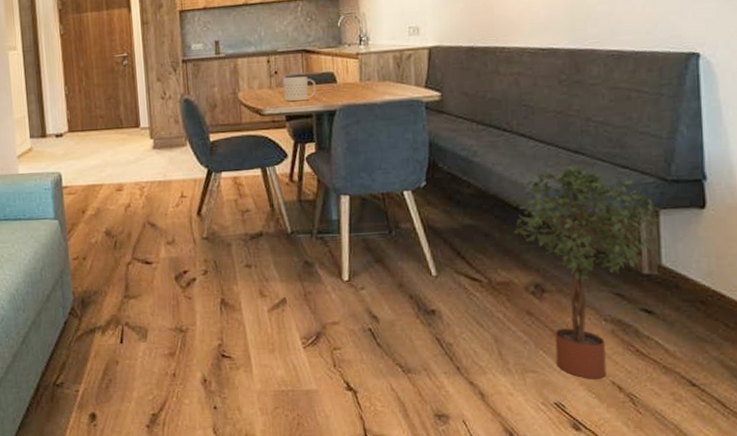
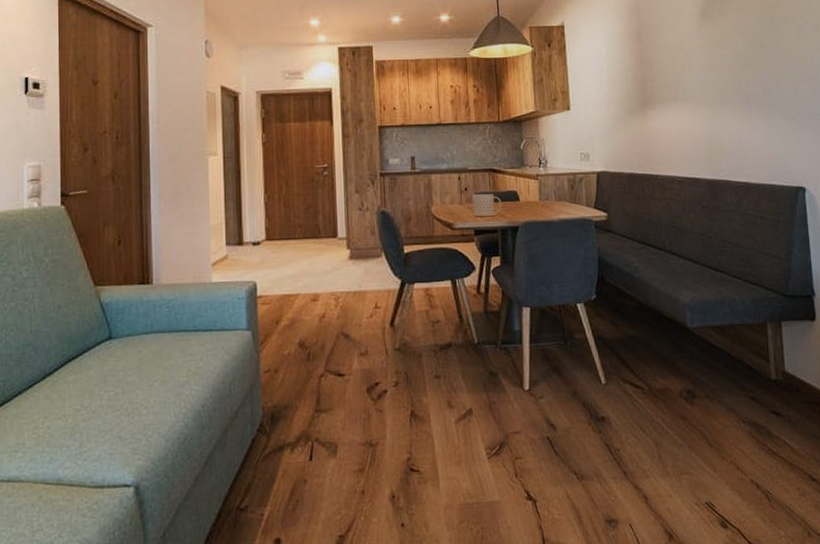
potted tree: present [514,166,662,379] -> none [669,282,784,479]

